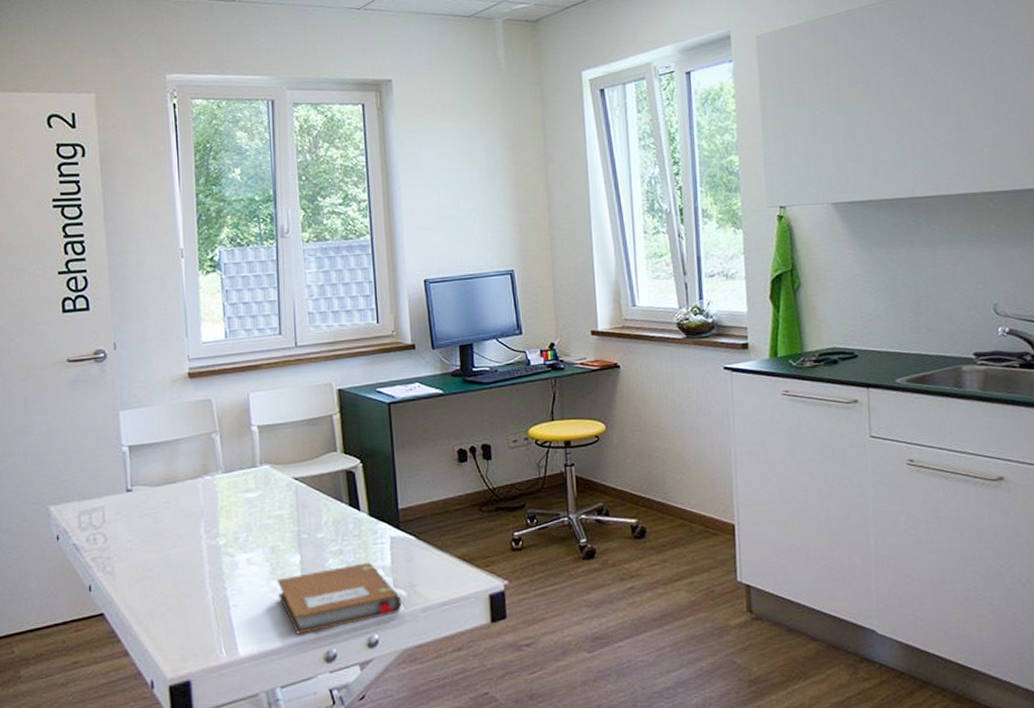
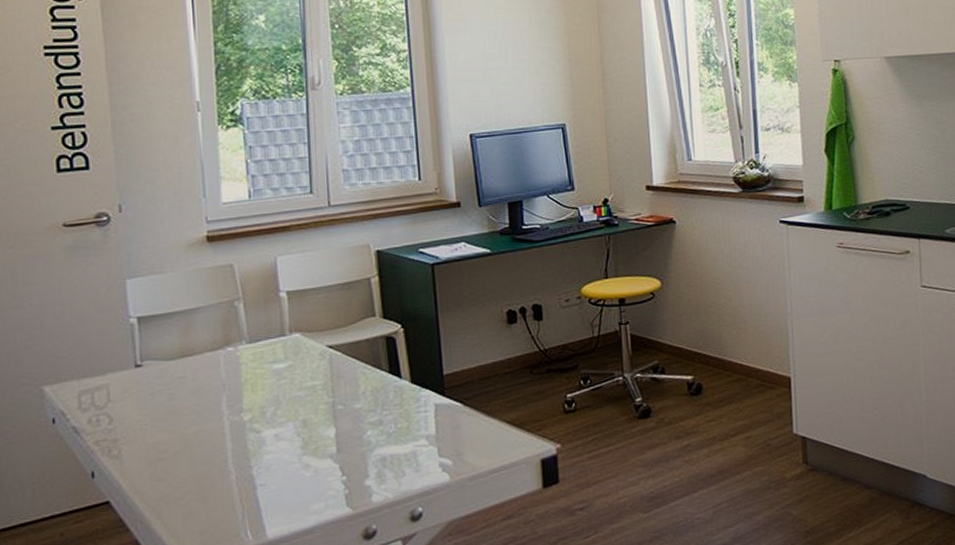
notebook: present [277,562,402,635] -> none [309,432,448,512]

